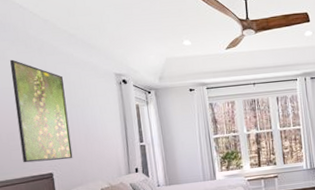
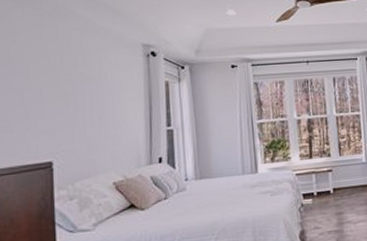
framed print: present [10,59,73,163] -> none [12,23,81,149]

